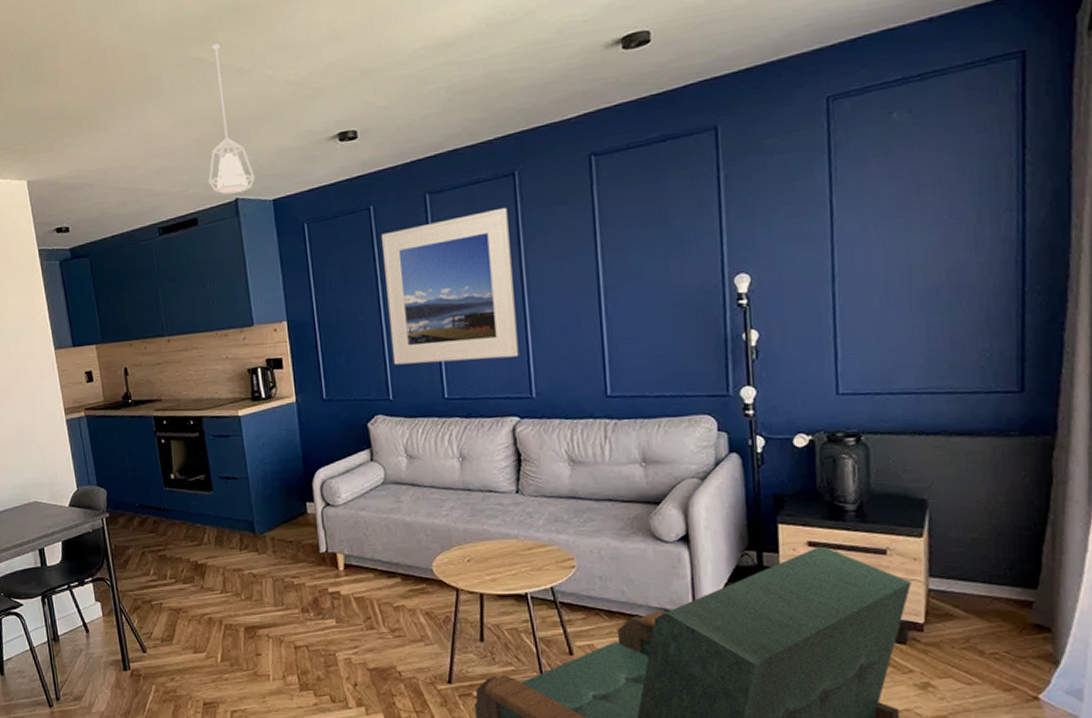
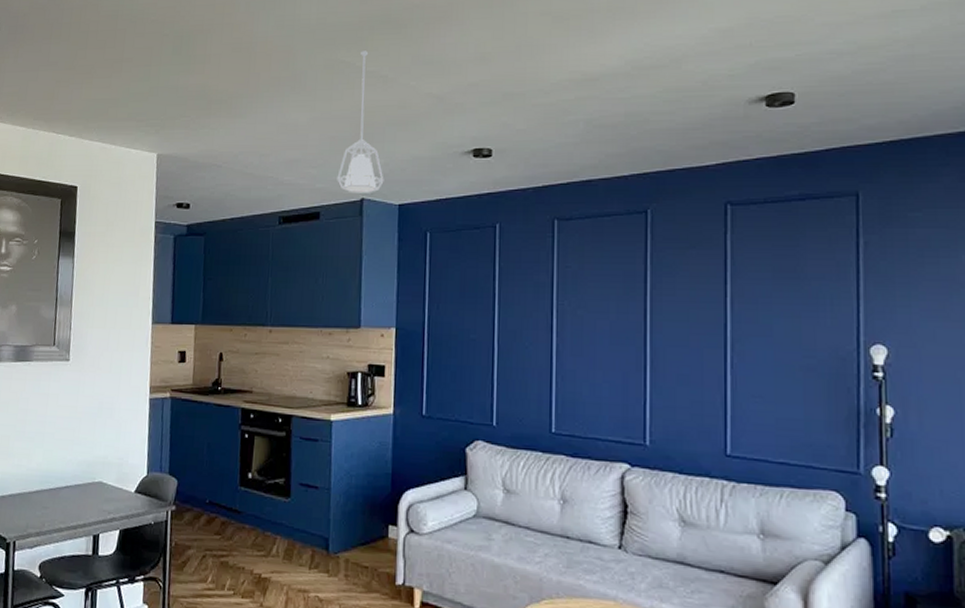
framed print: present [382,207,519,365] -> none [501,243,636,399]

